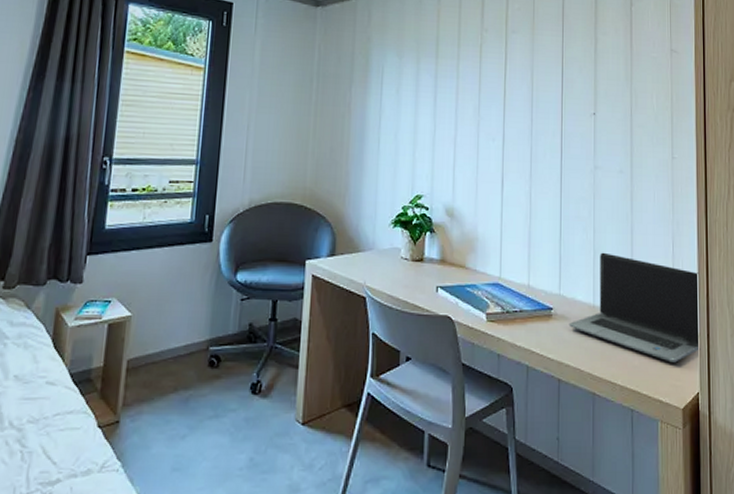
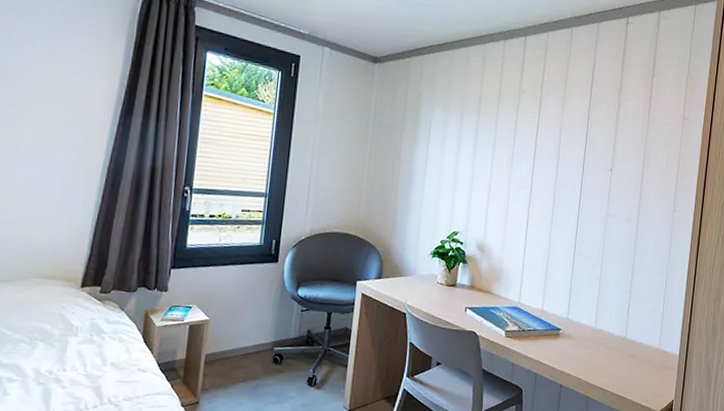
laptop computer: present [569,252,701,363] -> none [573,286,684,376]

